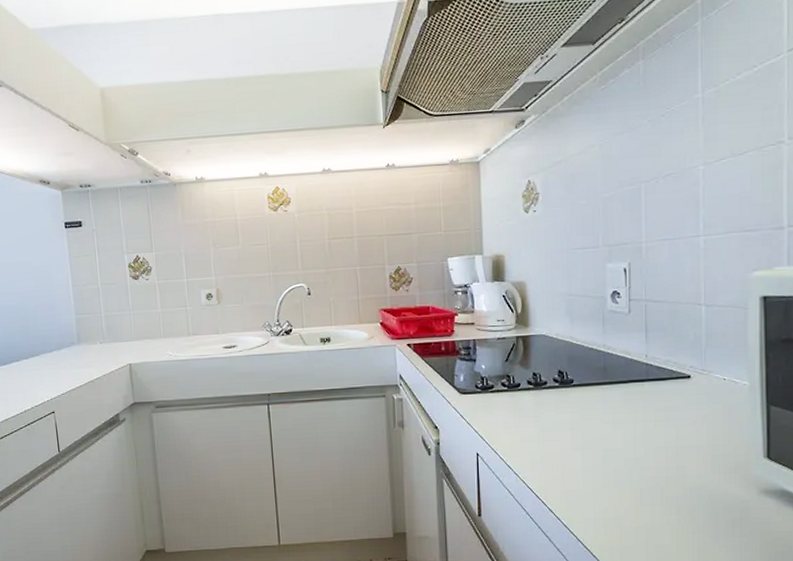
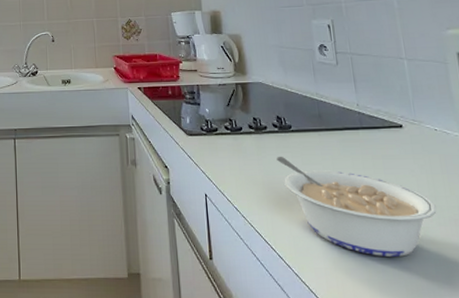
legume: none [555,411,713,505] -> present [276,156,437,257]

